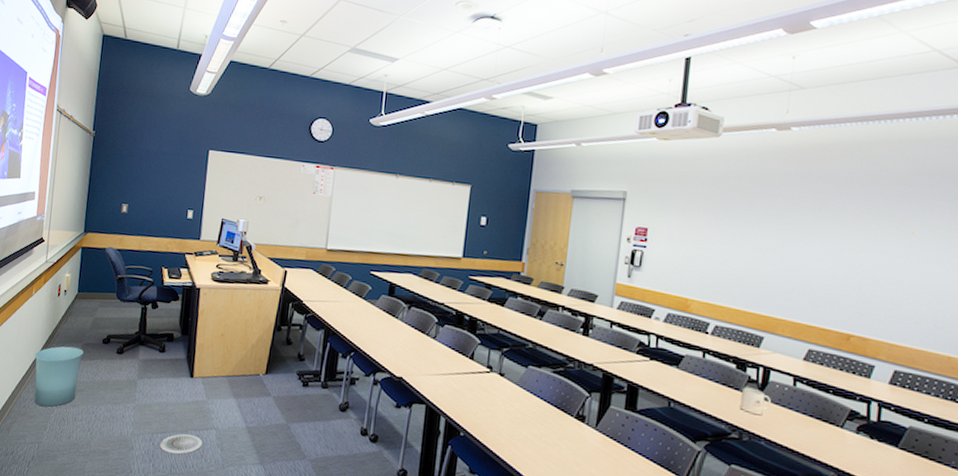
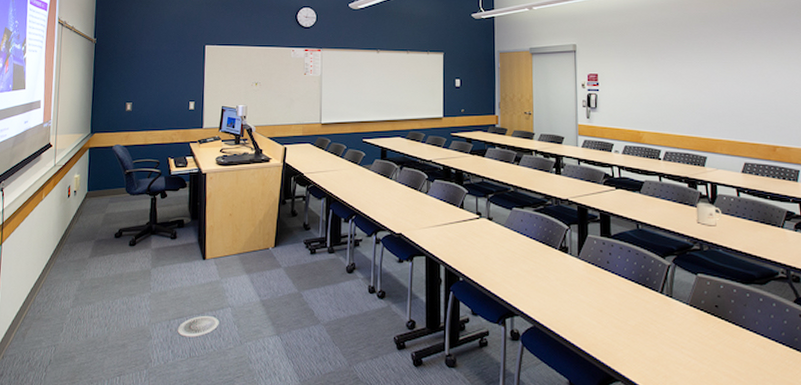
waste bin: present [34,346,84,407] -> none [47,245,96,308]

